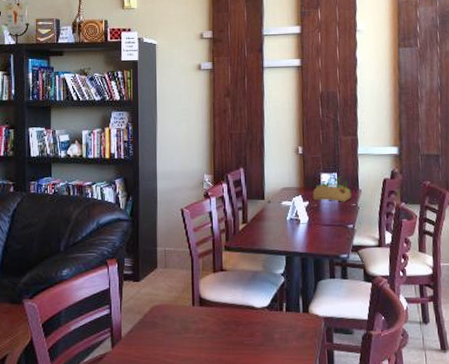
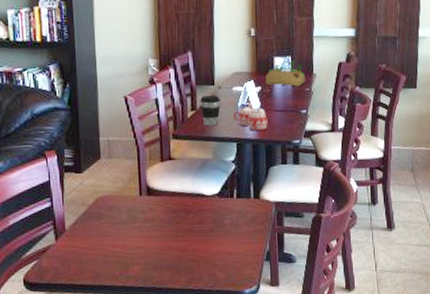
coffee cup: none [251,209,270,239] -> present [200,95,221,127]
mug: none [283,216,316,245] -> present [233,102,268,131]

